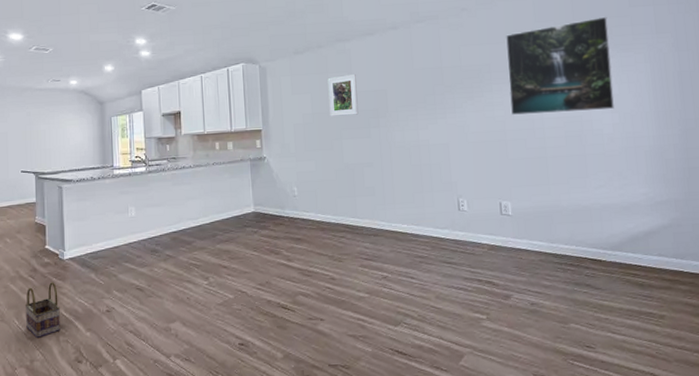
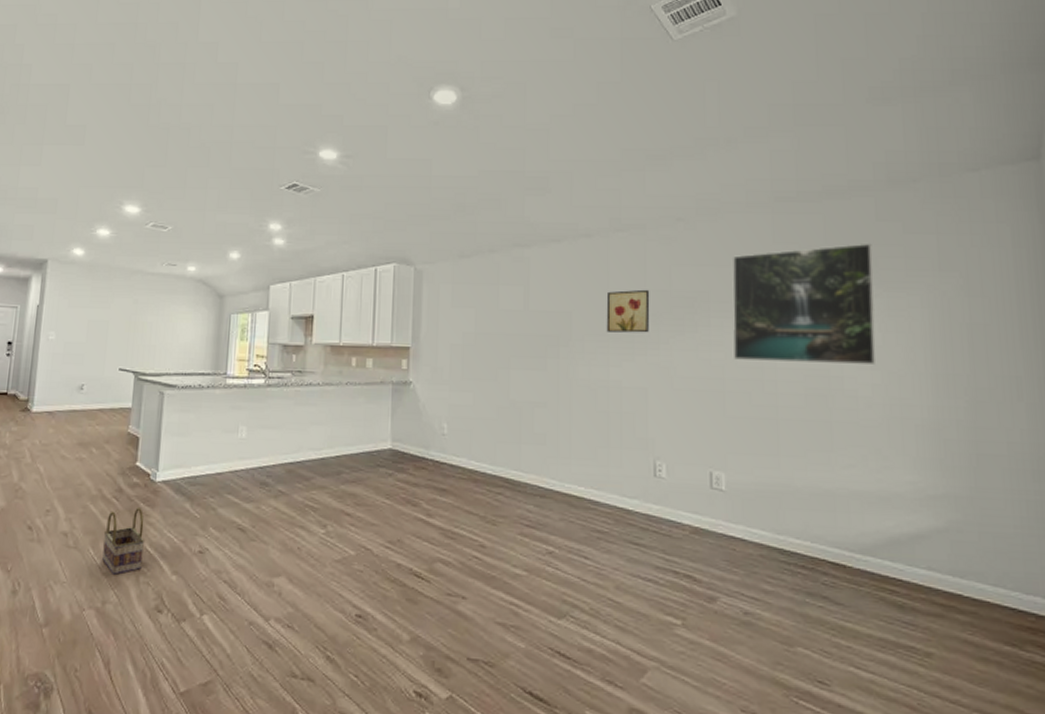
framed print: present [327,74,359,117] -> none [497,289,534,340]
wall art: none [412,67,447,103] -> present [606,289,650,333]

